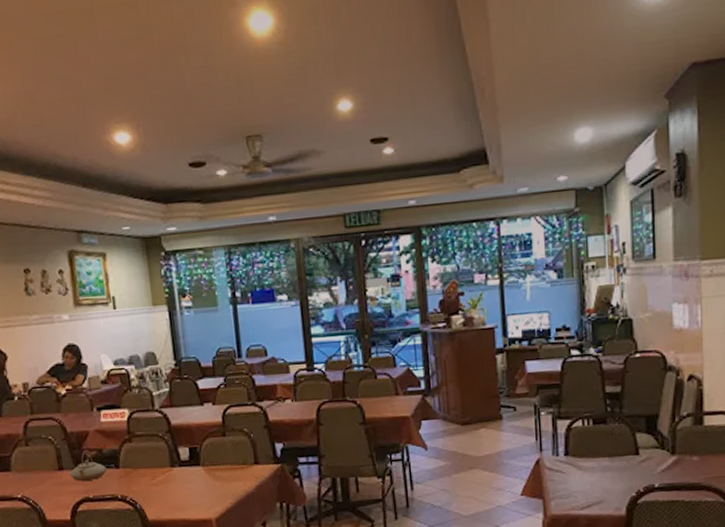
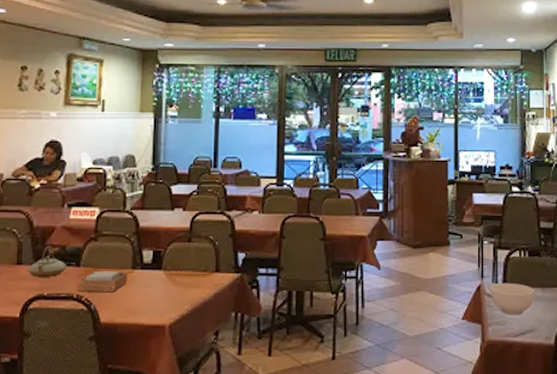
napkin holder: none [119,469,168,493] -> present [77,271,128,293]
bowl: none [550,454,601,488] -> present [490,282,535,315]

